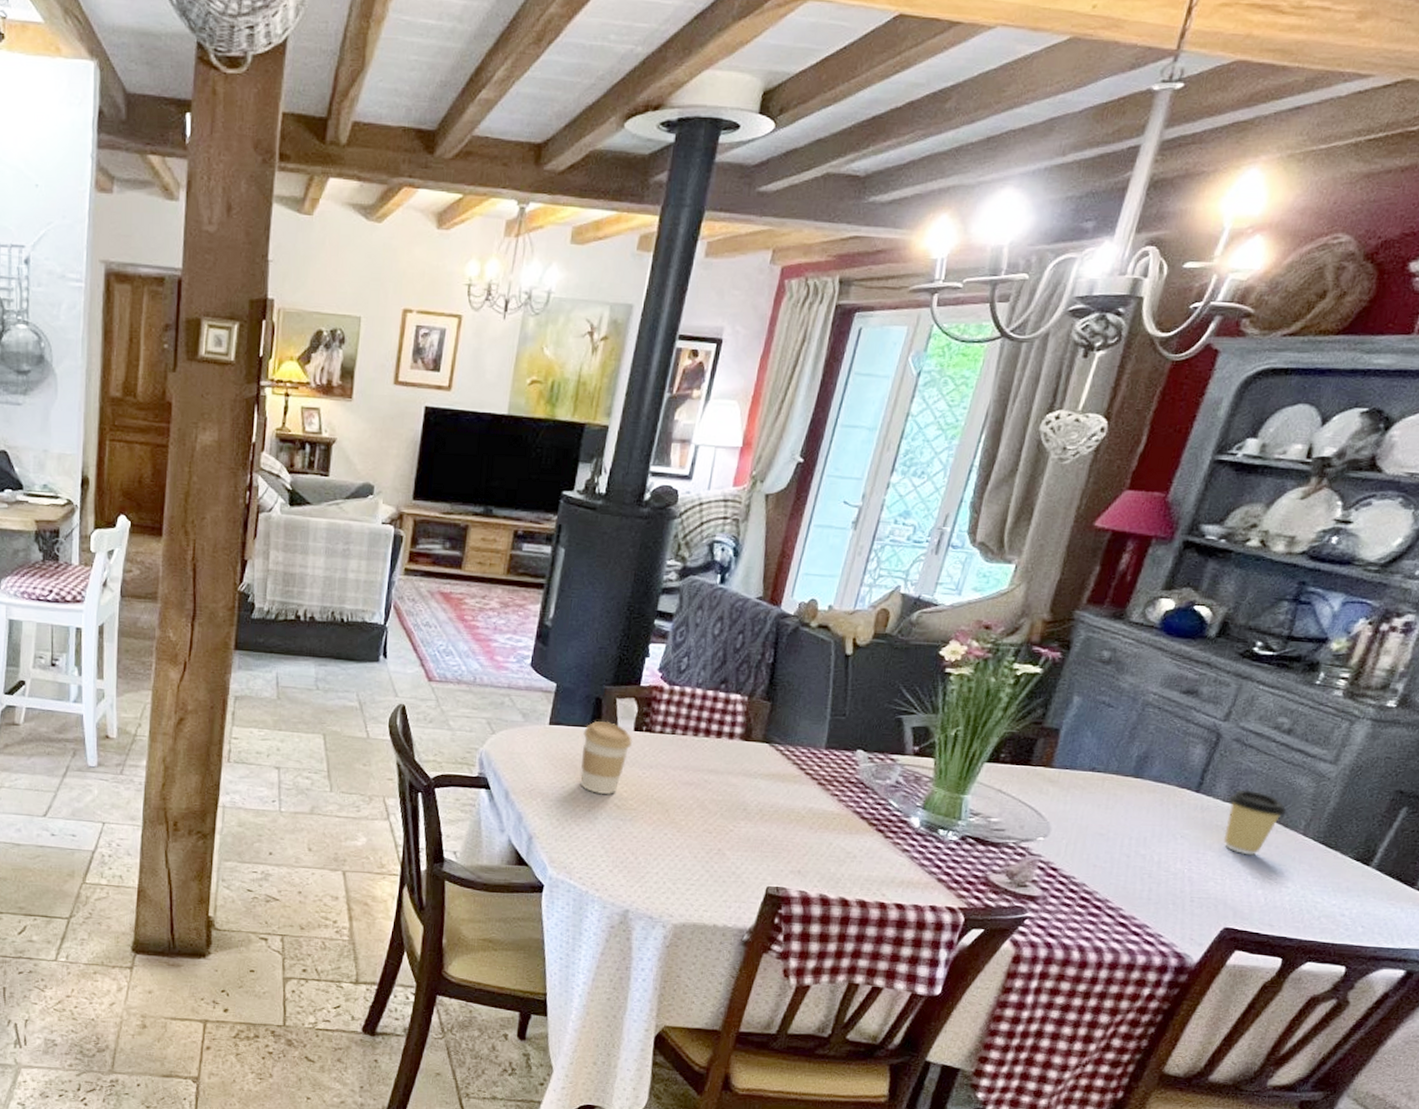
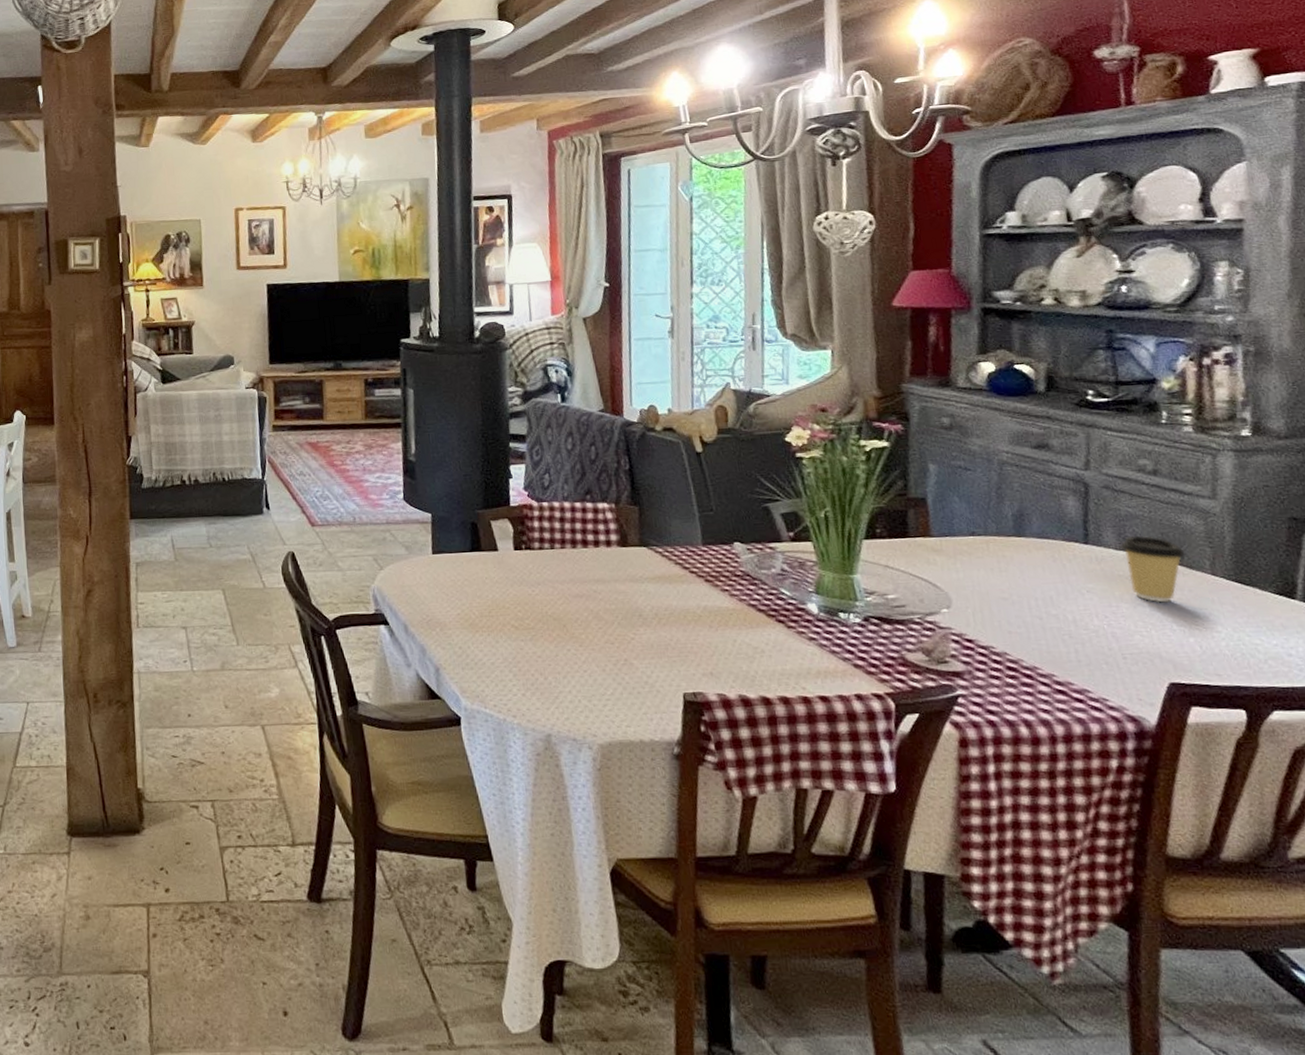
coffee cup: present [580,721,633,795] -> none [466,544,516,618]

